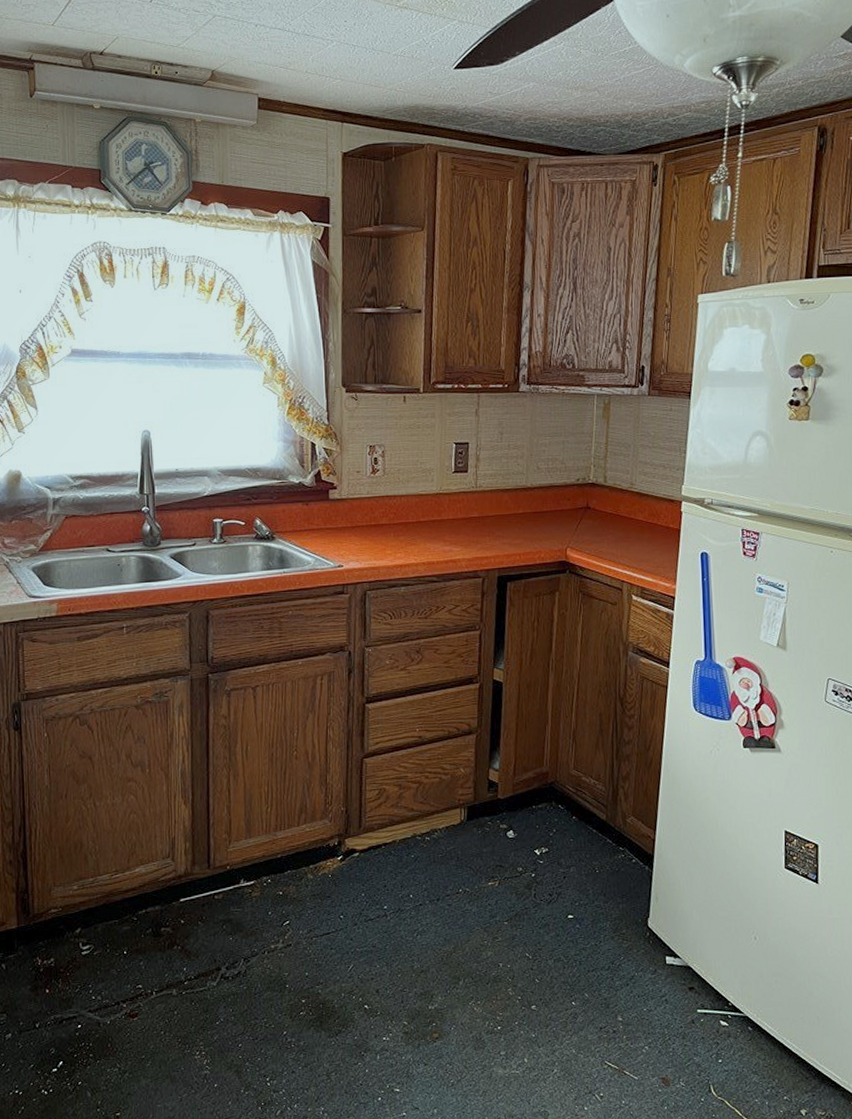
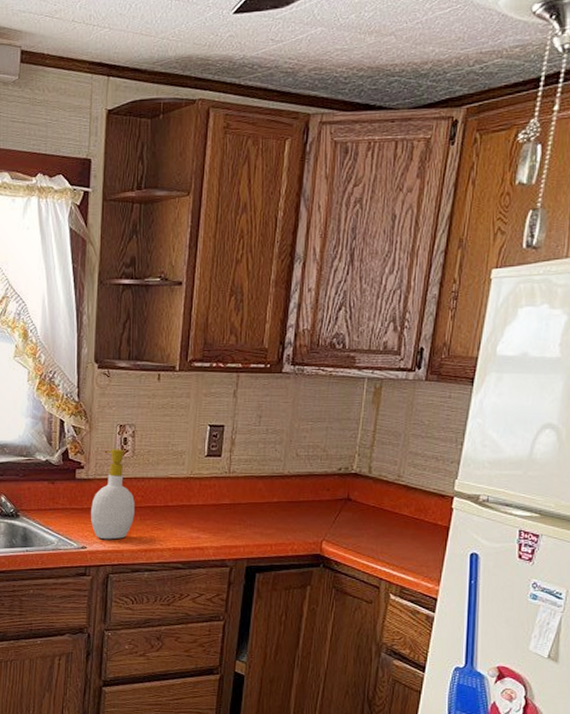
soap bottle: none [346,468,388,557] -> present [91,449,135,540]

